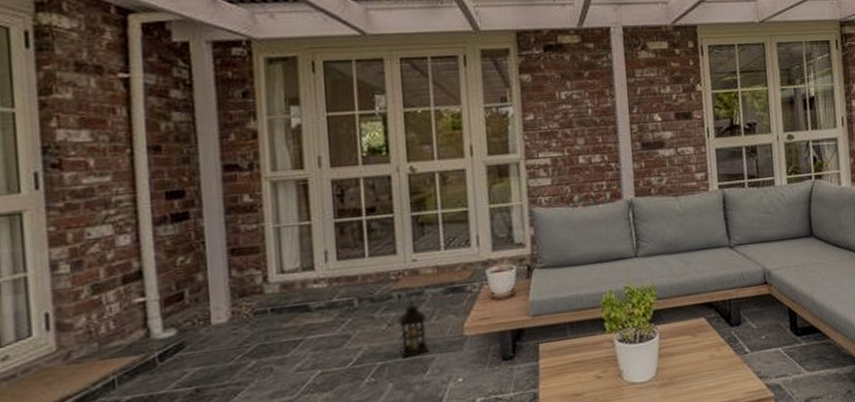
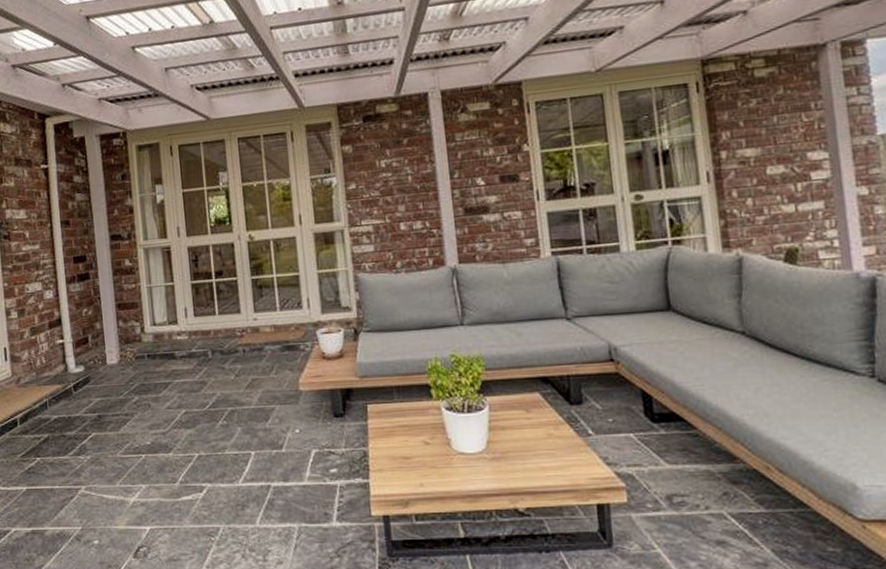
lantern: present [398,298,429,359] -> none [244,353,270,407]

